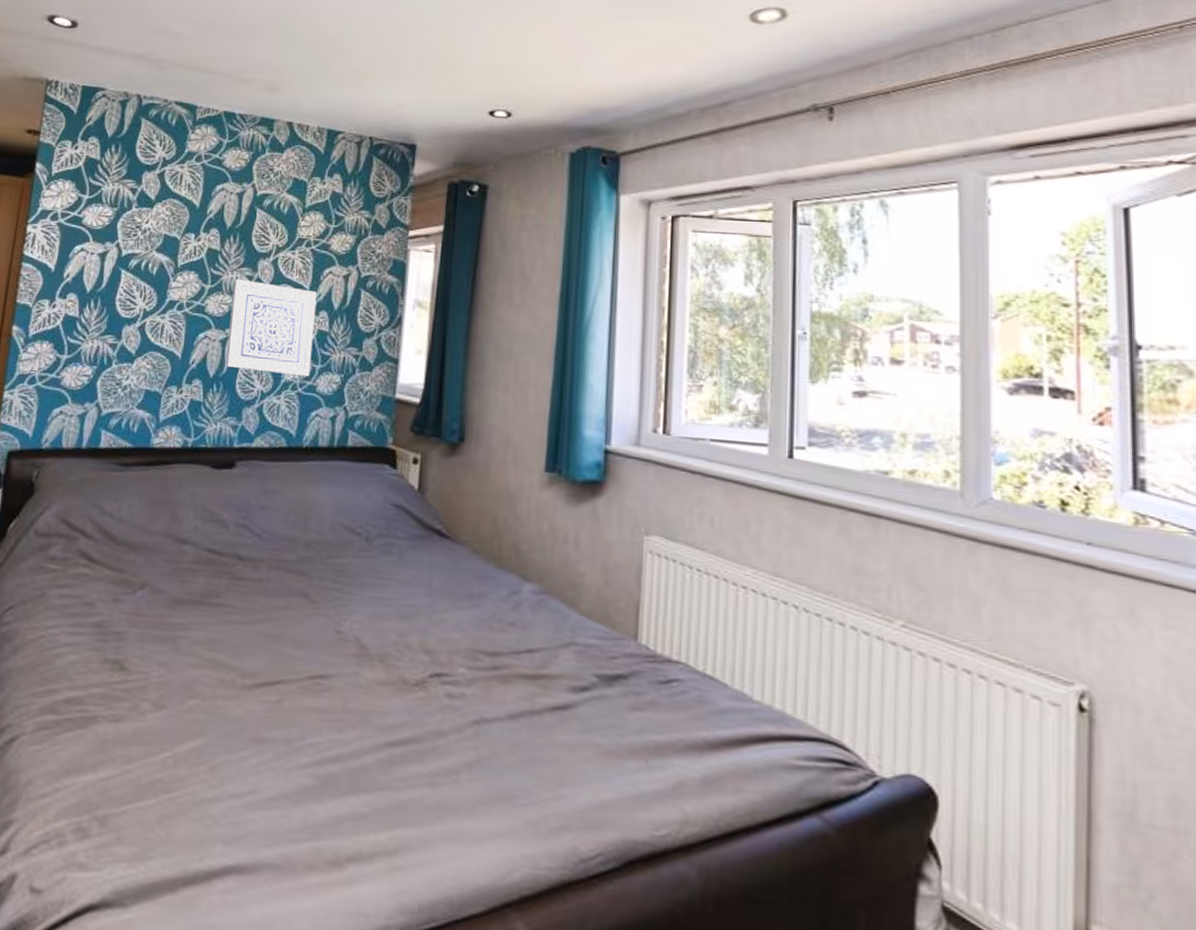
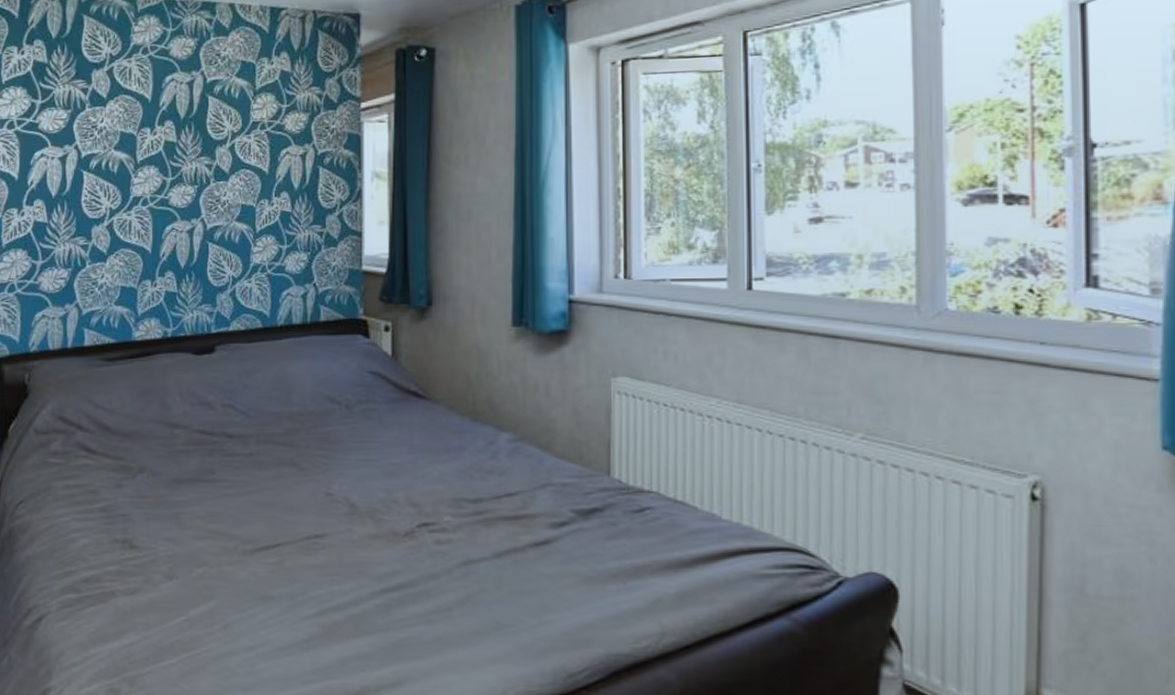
wall art: present [225,278,318,377] -> none [194,168,278,258]

